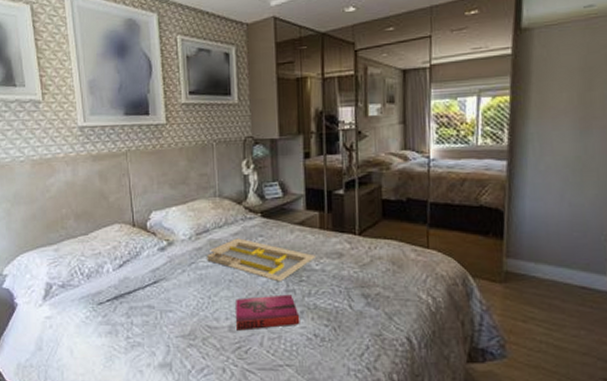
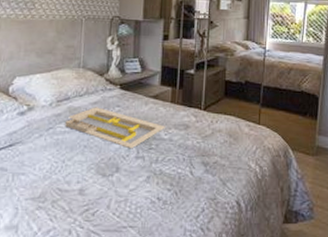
hardback book: present [236,294,300,331] -> none [86,160,146,194]

